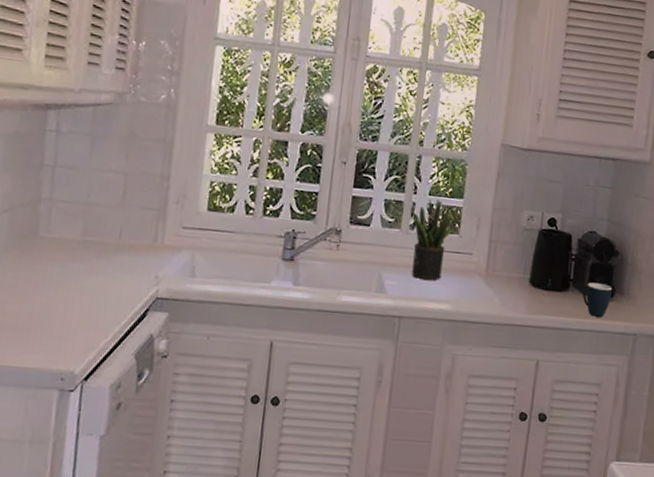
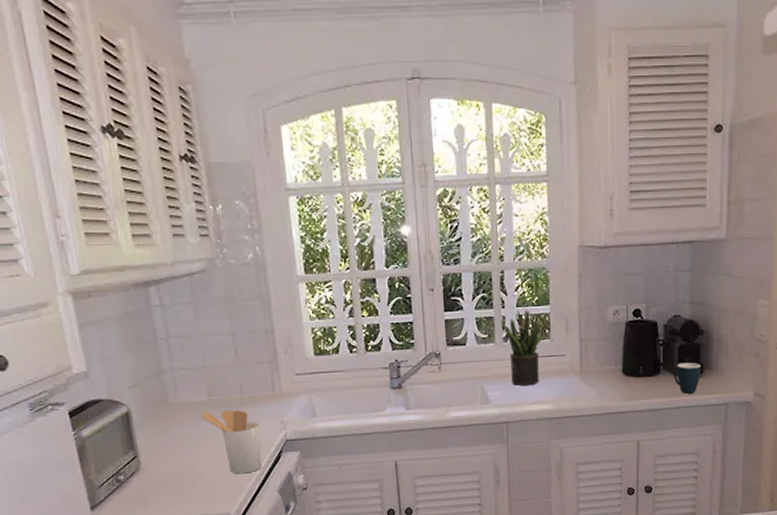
utensil holder: none [69,252,131,329] -> present [201,410,263,474]

